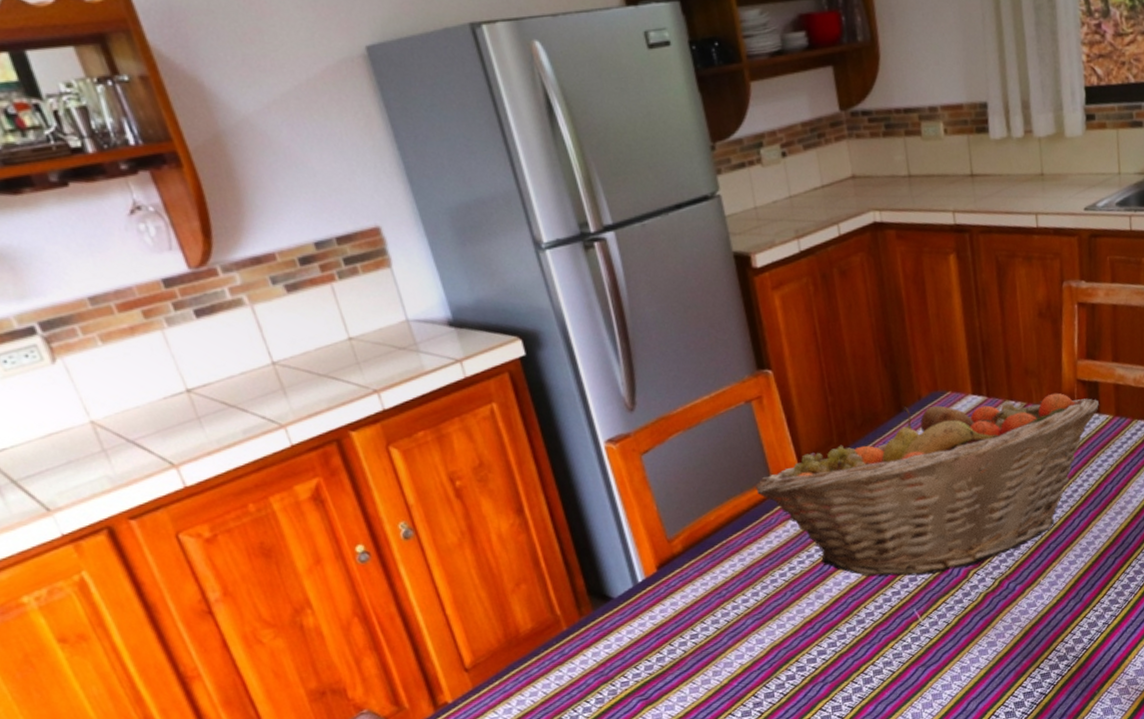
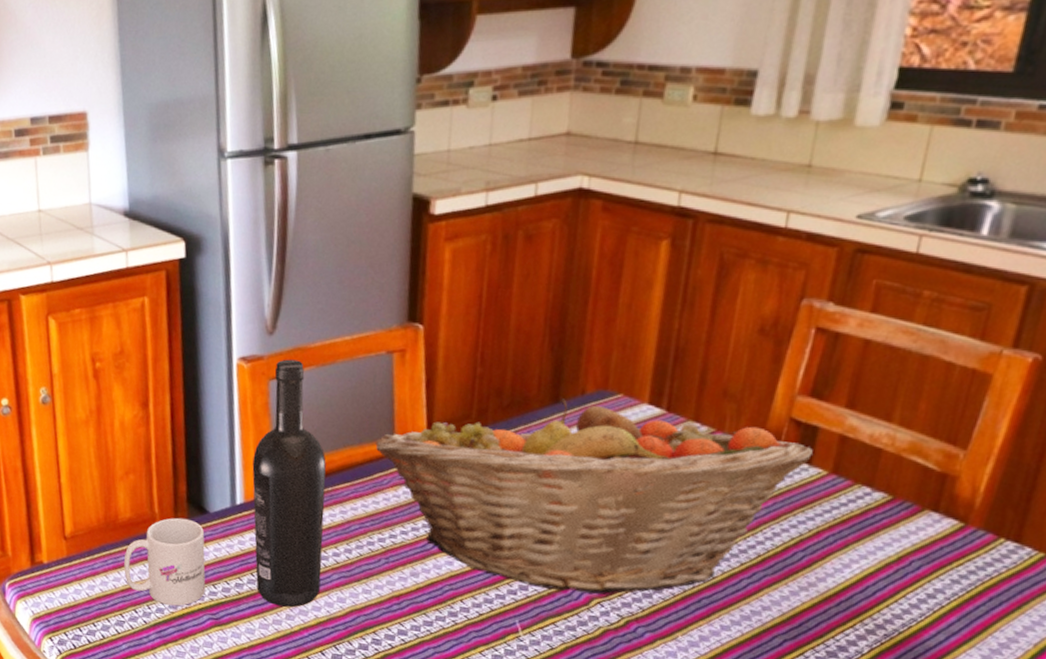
mug: none [535,611,629,703] -> present [124,517,206,606]
wine bottle: none [643,429,739,667] -> present [252,359,326,608]

